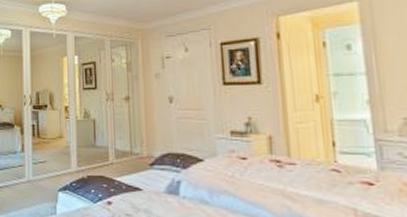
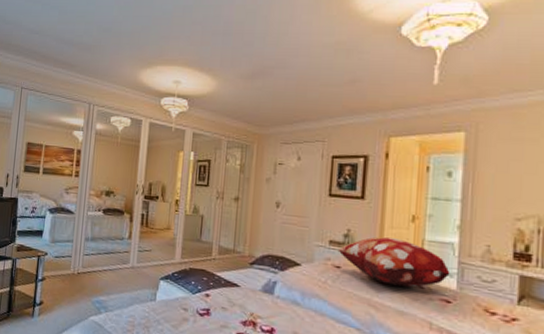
decorative pillow: none [242,122,368,172] -> present [339,237,450,288]

